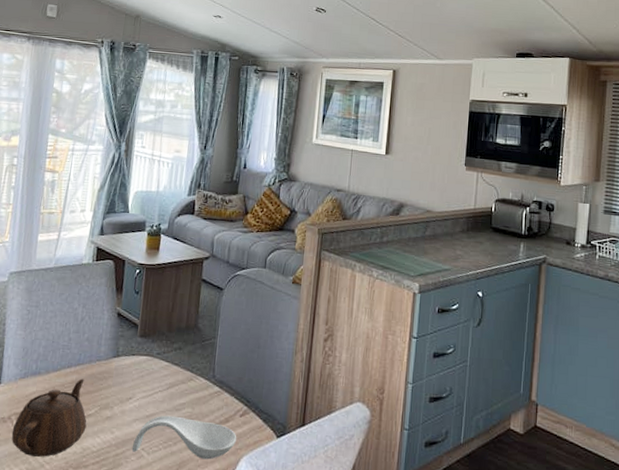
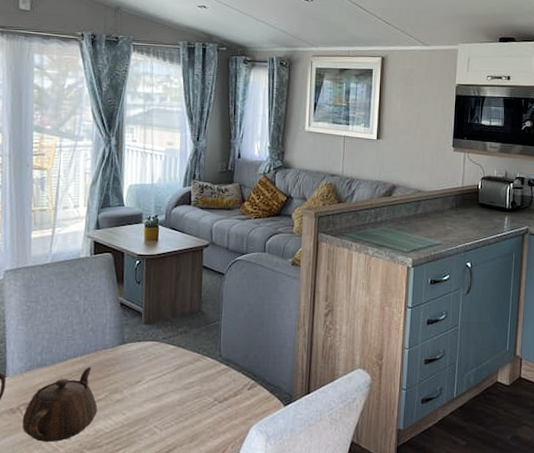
spoon rest: present [131,415,237,460] -> none [144,394,246,431]

